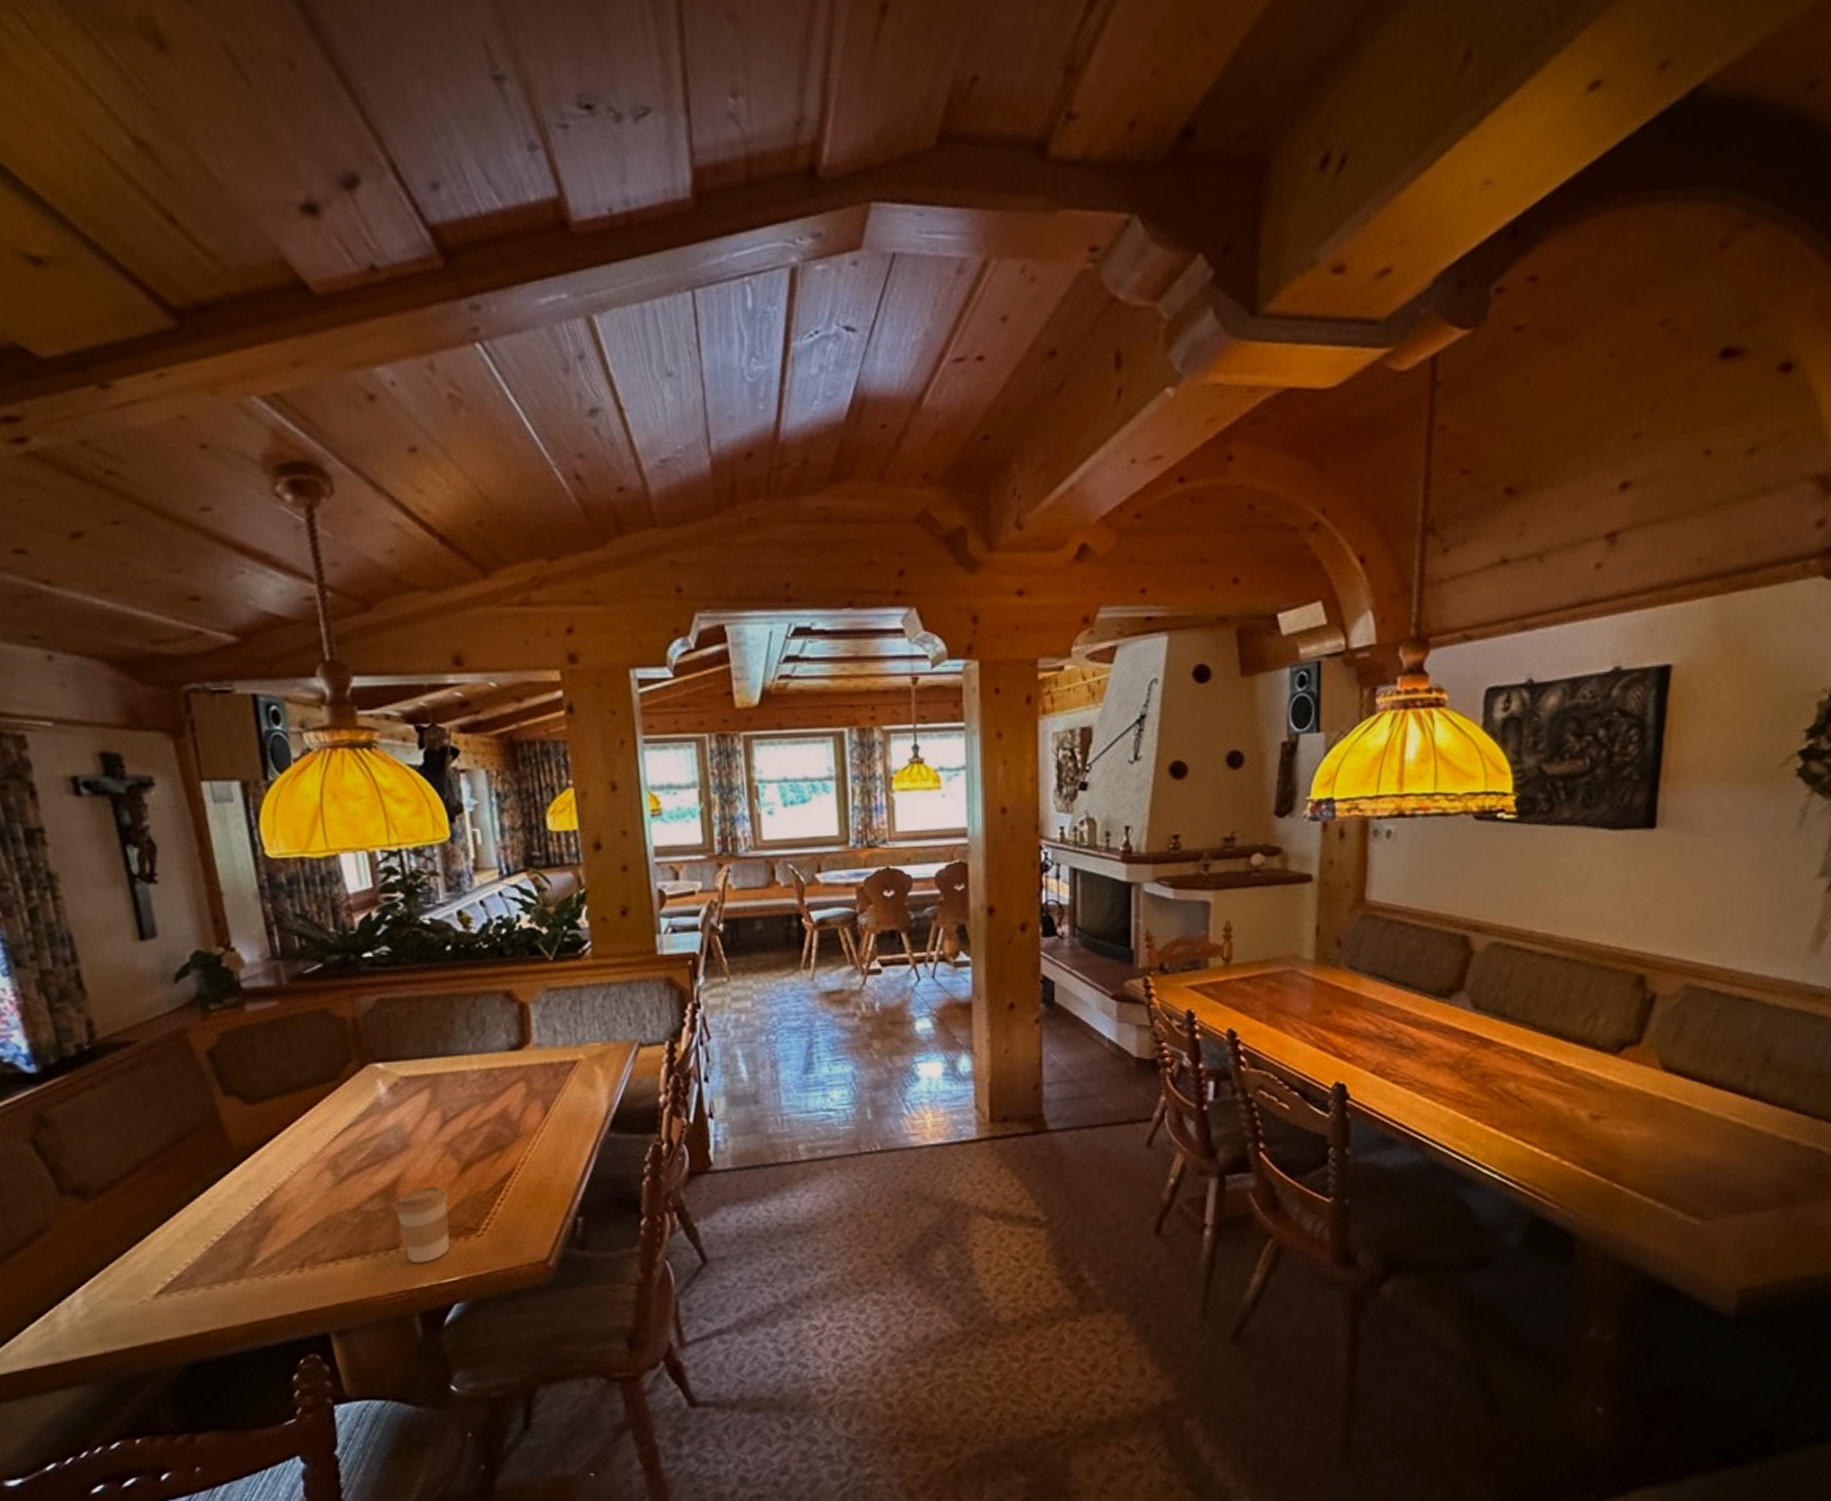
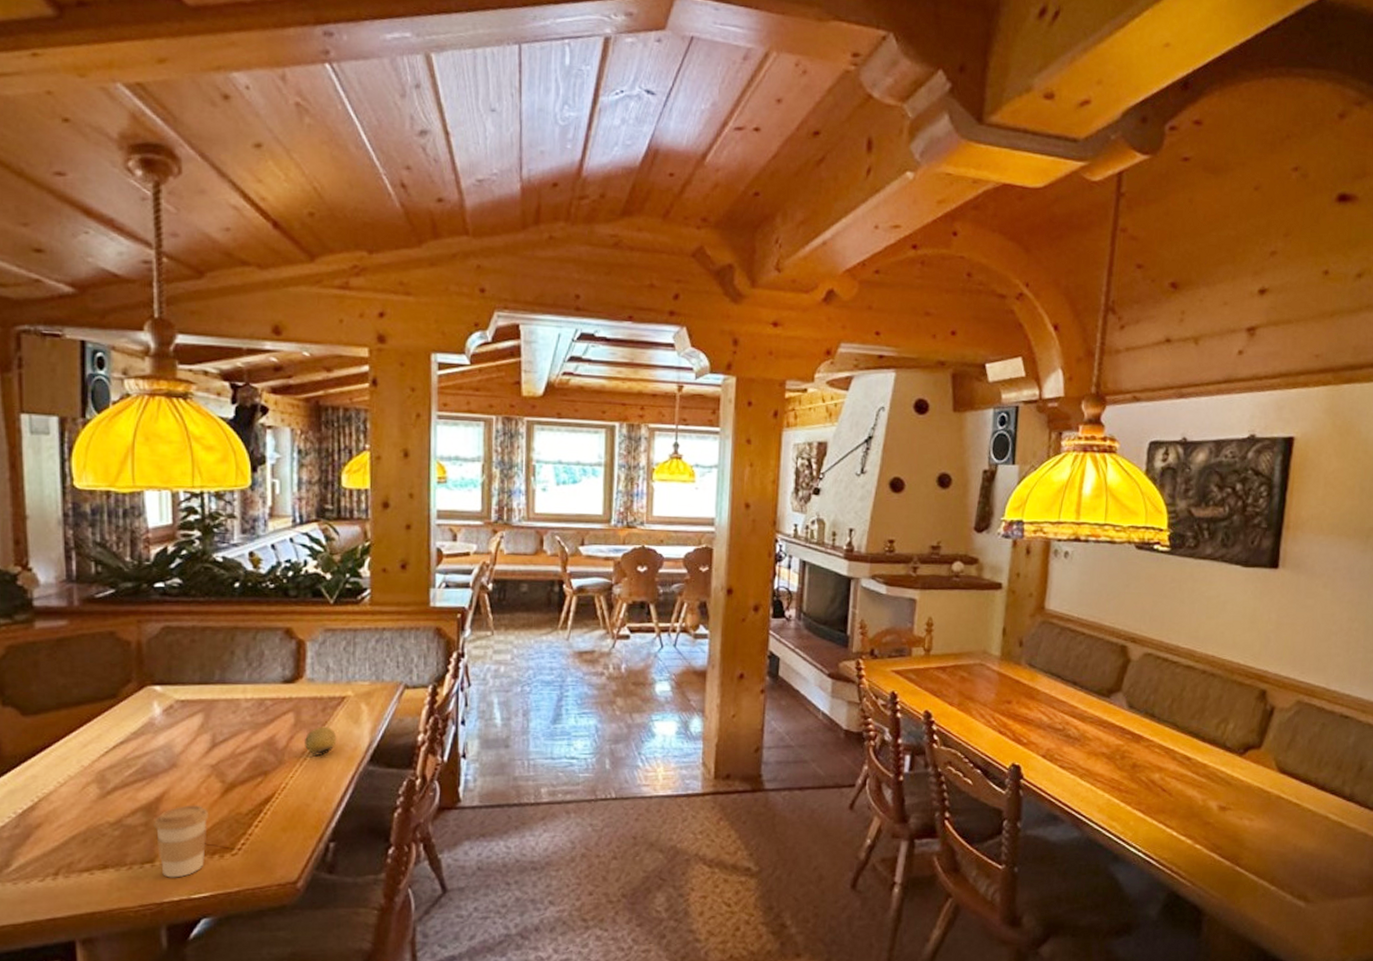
fruit: none [539,1094,573,1126] -> present [305,726,337,756]

